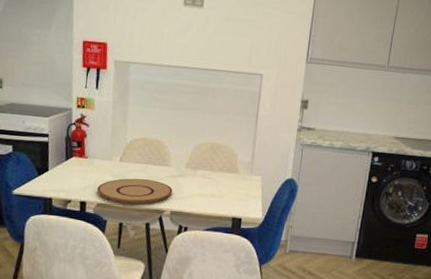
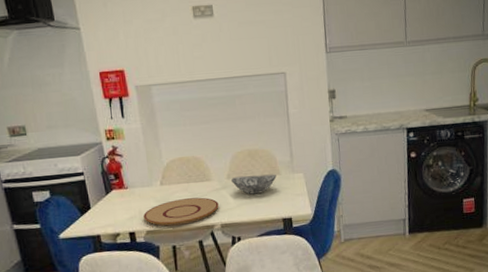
decorative bowl: none [189,167,234,188] -> present [231,174,277,195]

